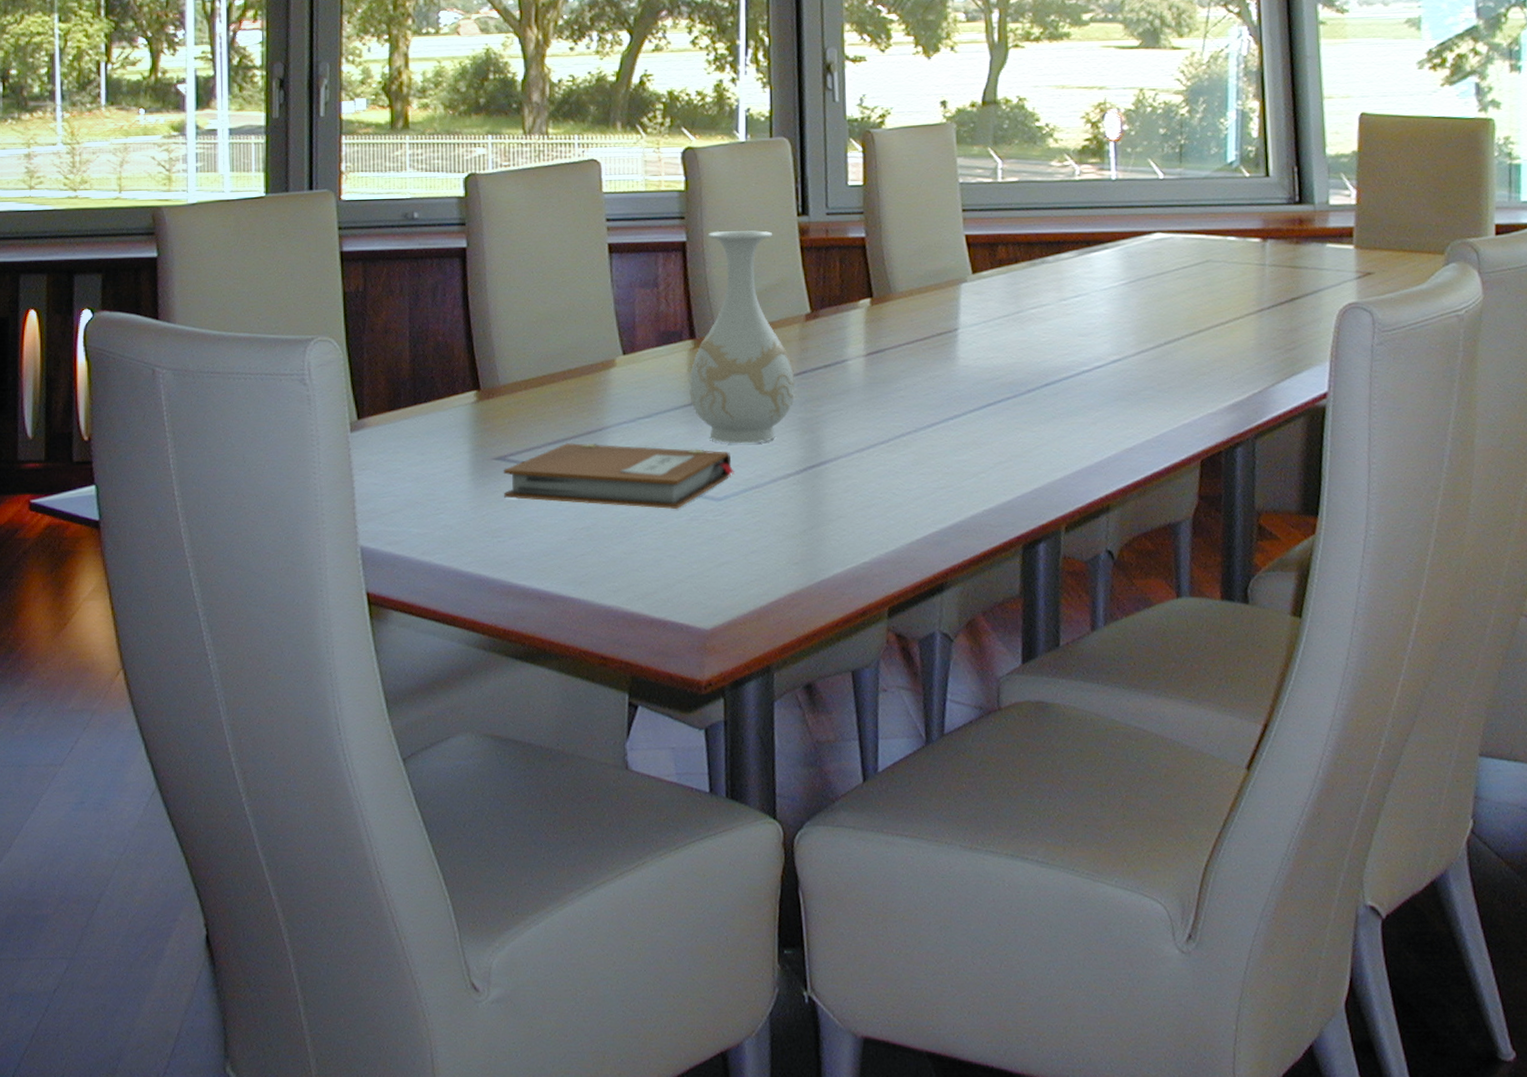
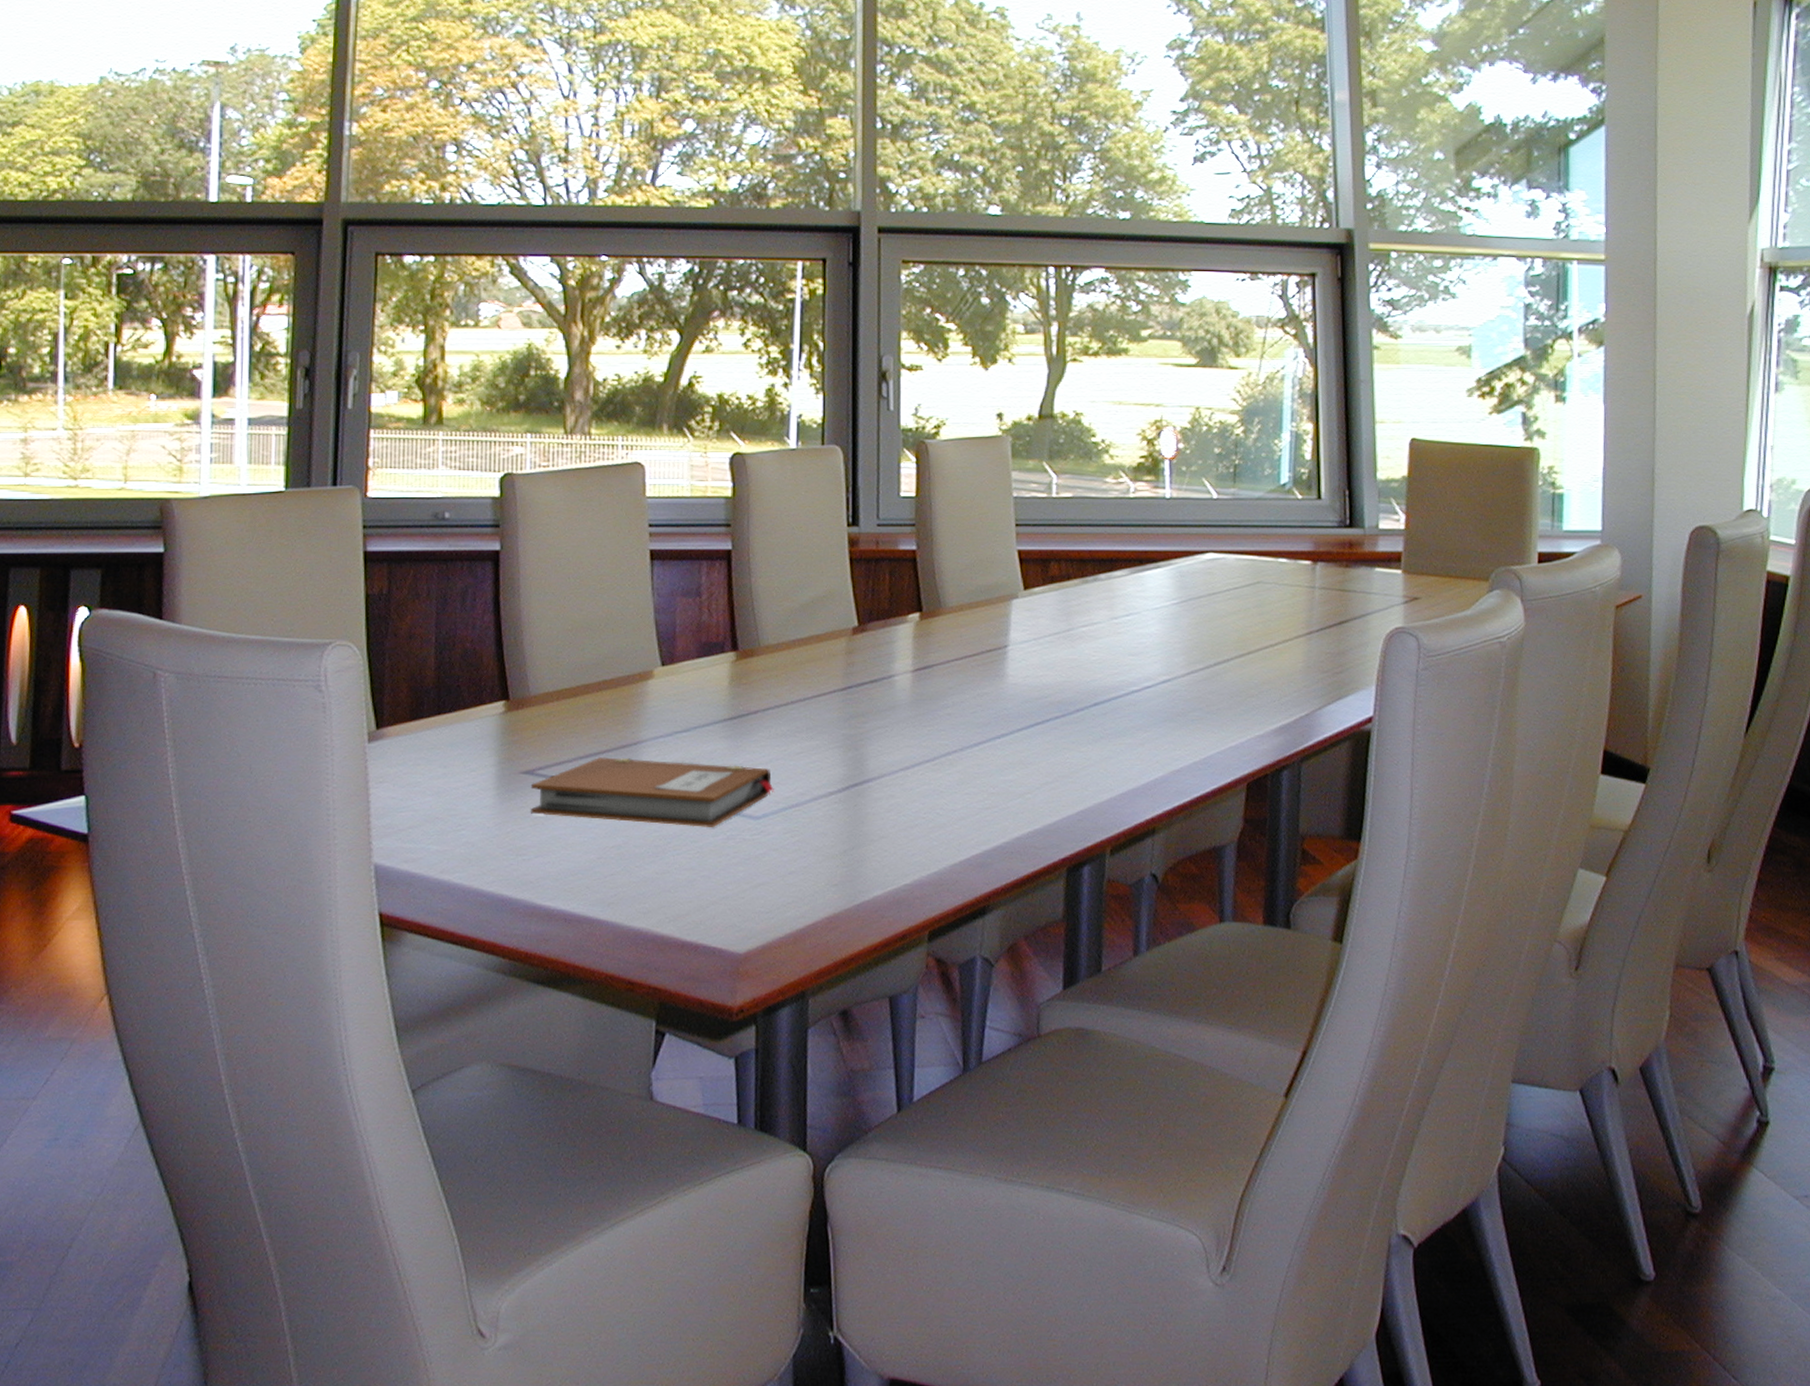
vase: present [689,230,795,444] -> none [730,539,840,761]

